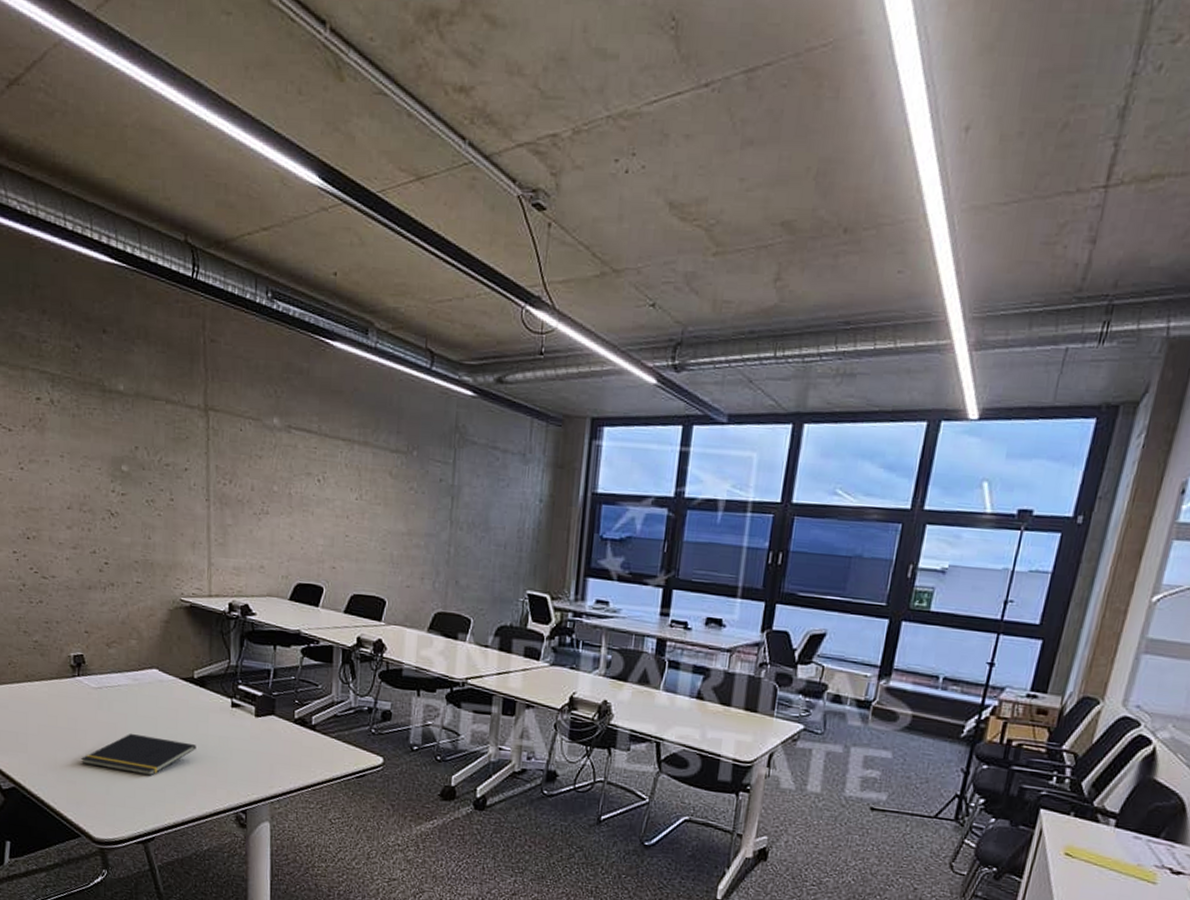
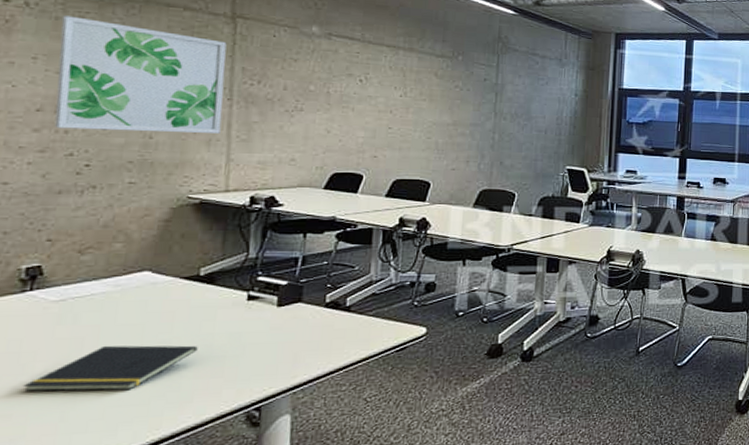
wall art: none [77,412,203,536] -> present [54,15,227,133]

